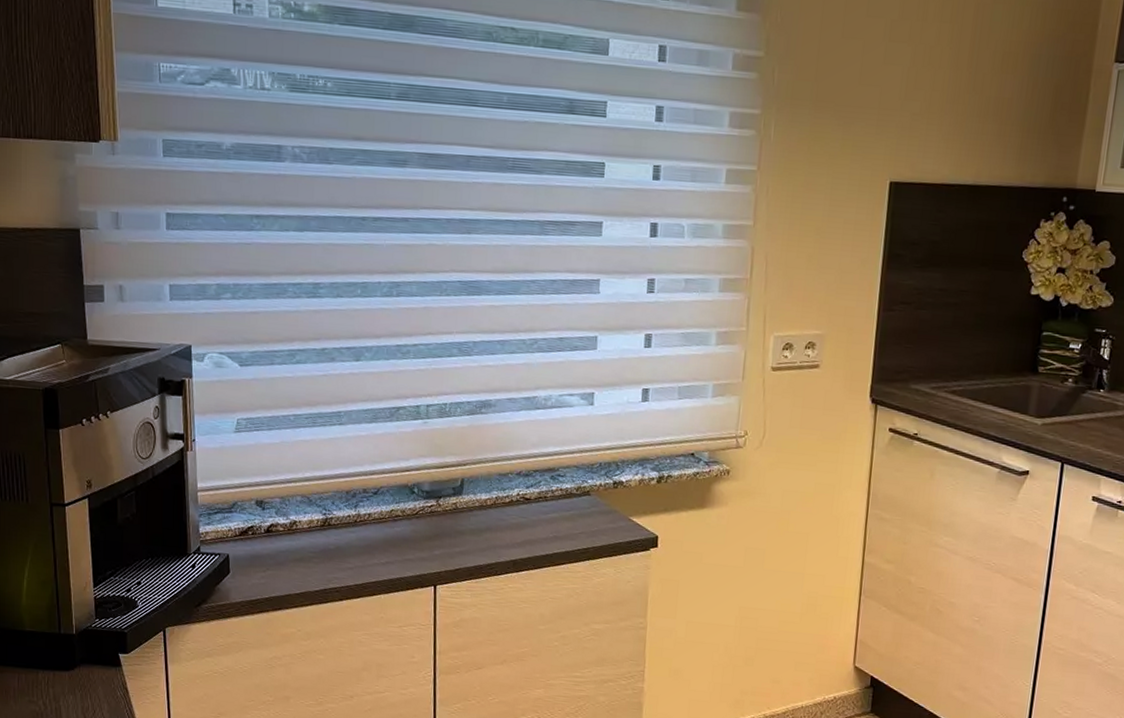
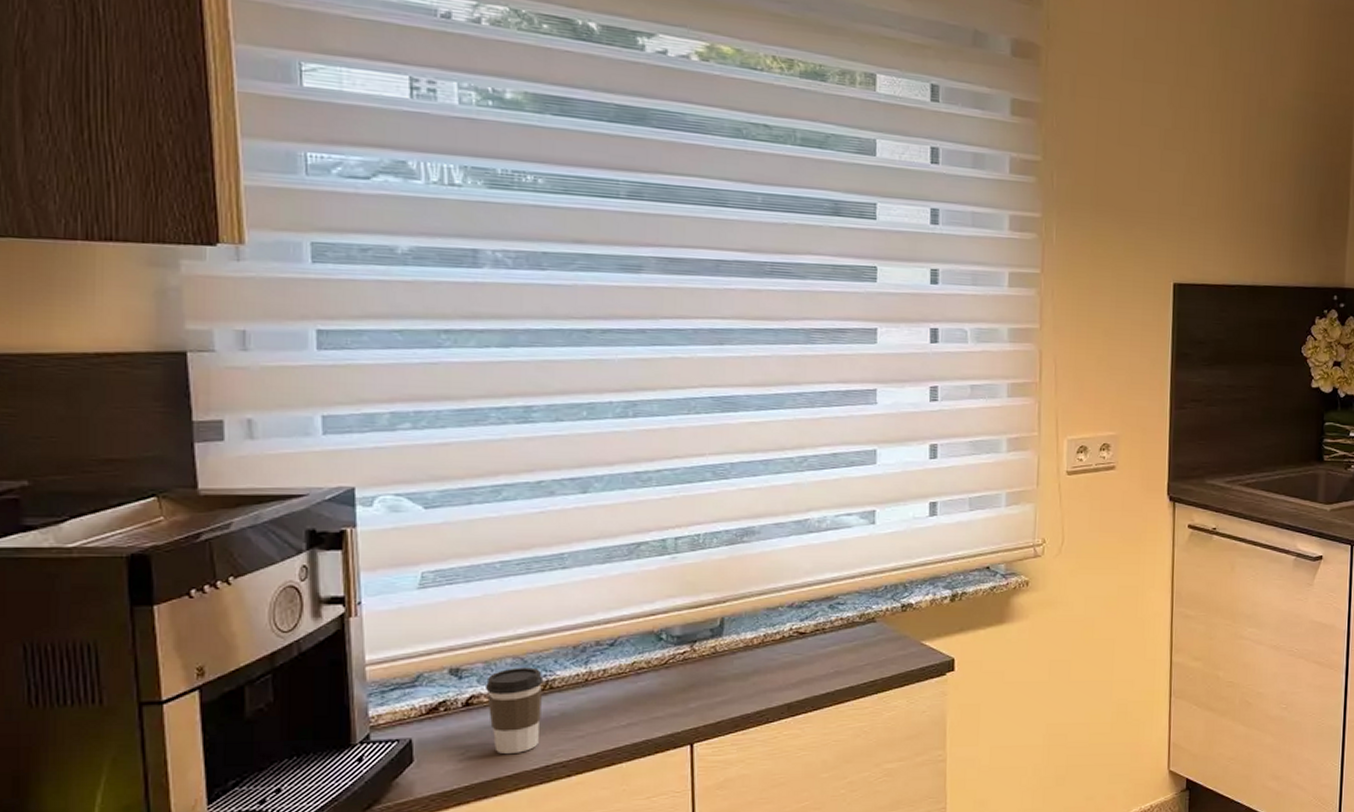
coffee cup: none [282,505,324,576] -> present [486,667,544,755]

